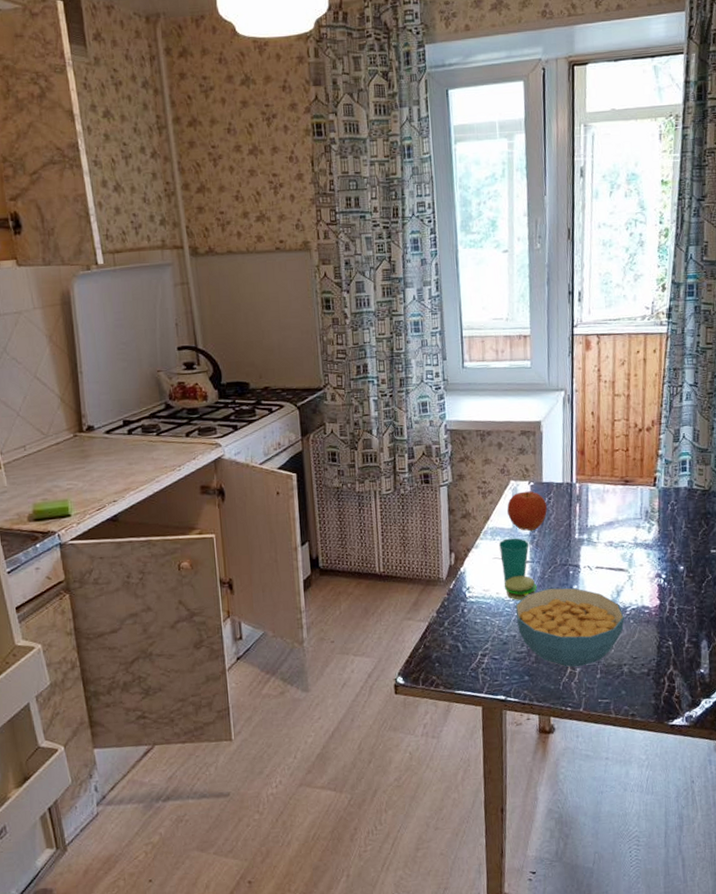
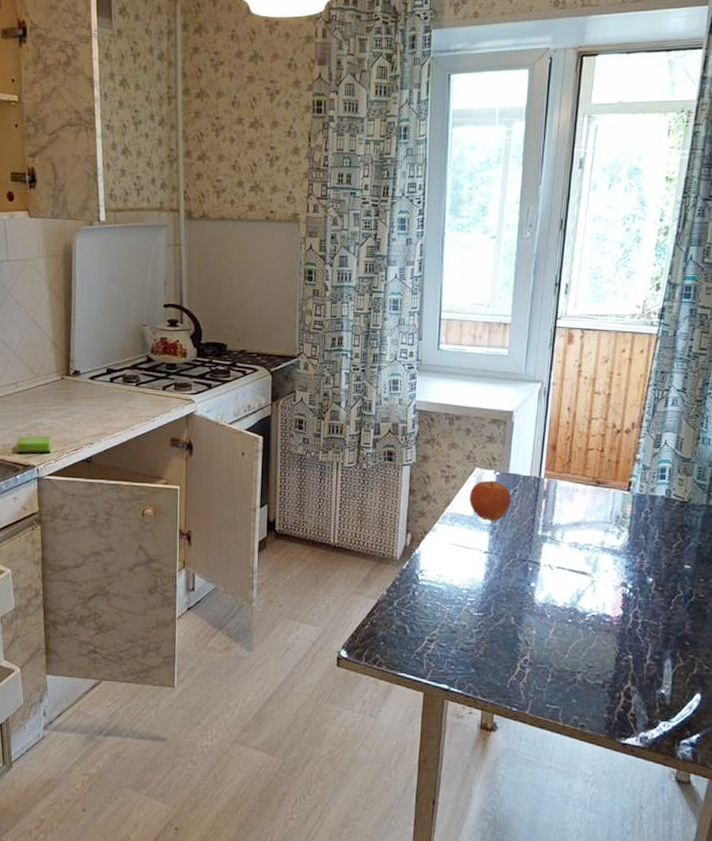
cup: present [499,538,537,601] -> none [458,526,493,591]
cereal bowl: present [515,587,625,667] -> none [468,582,584,668]

